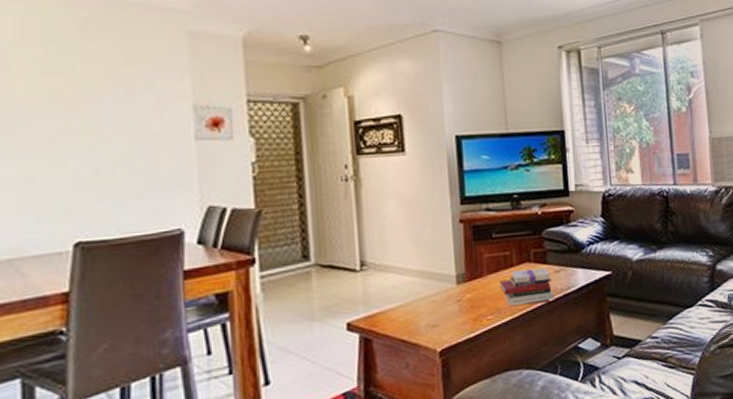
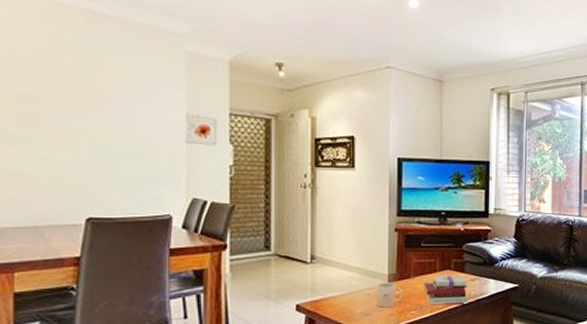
mug: none [443,284,476,316] -> present [376,282,403,308]

